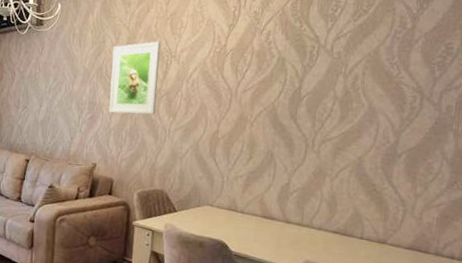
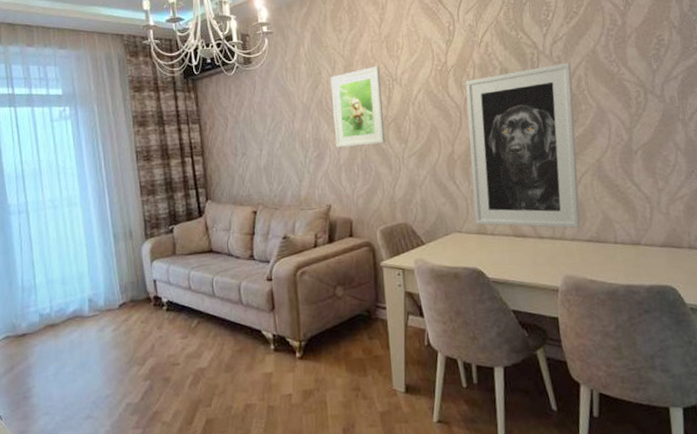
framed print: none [227,59,350,219] -> present [465,62,580,229]

